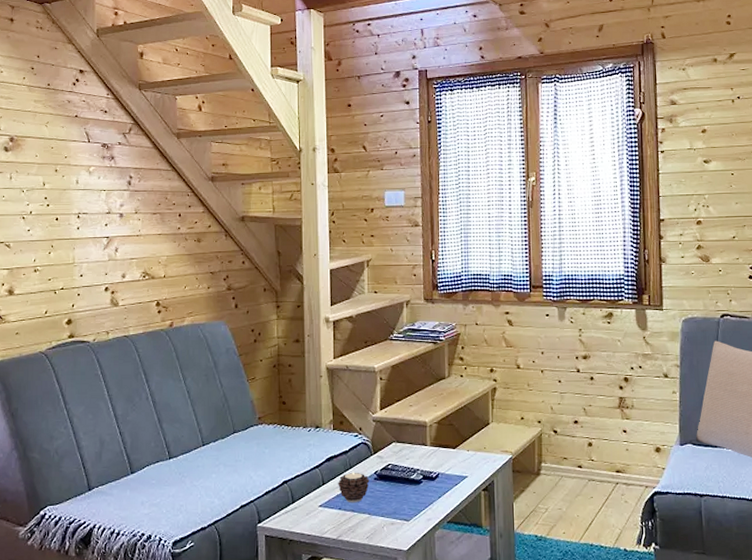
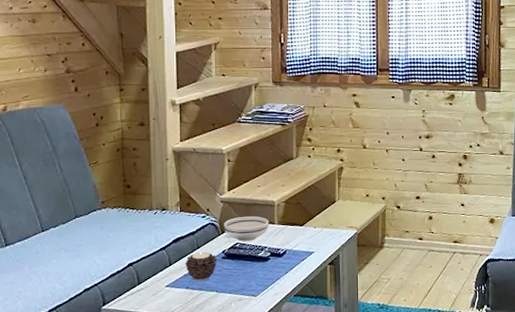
bowl: none [375,436,421,462] -> present [223,216,269,241]

